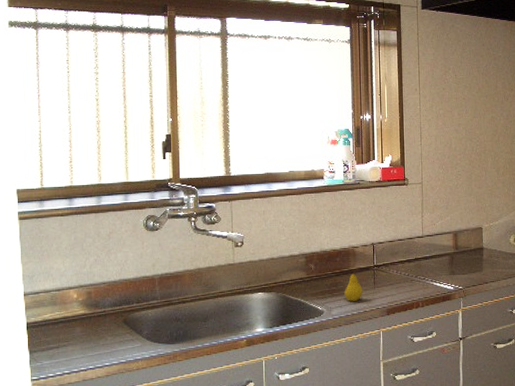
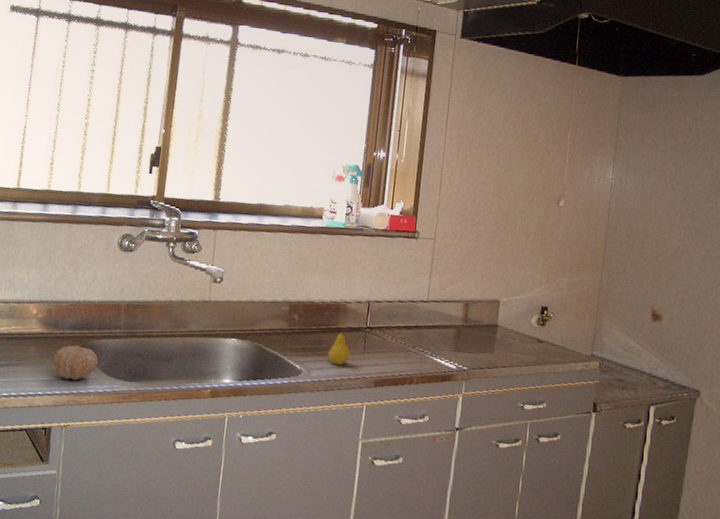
fruit: none [99,320,142,352] -> present [53,345,99,381]

